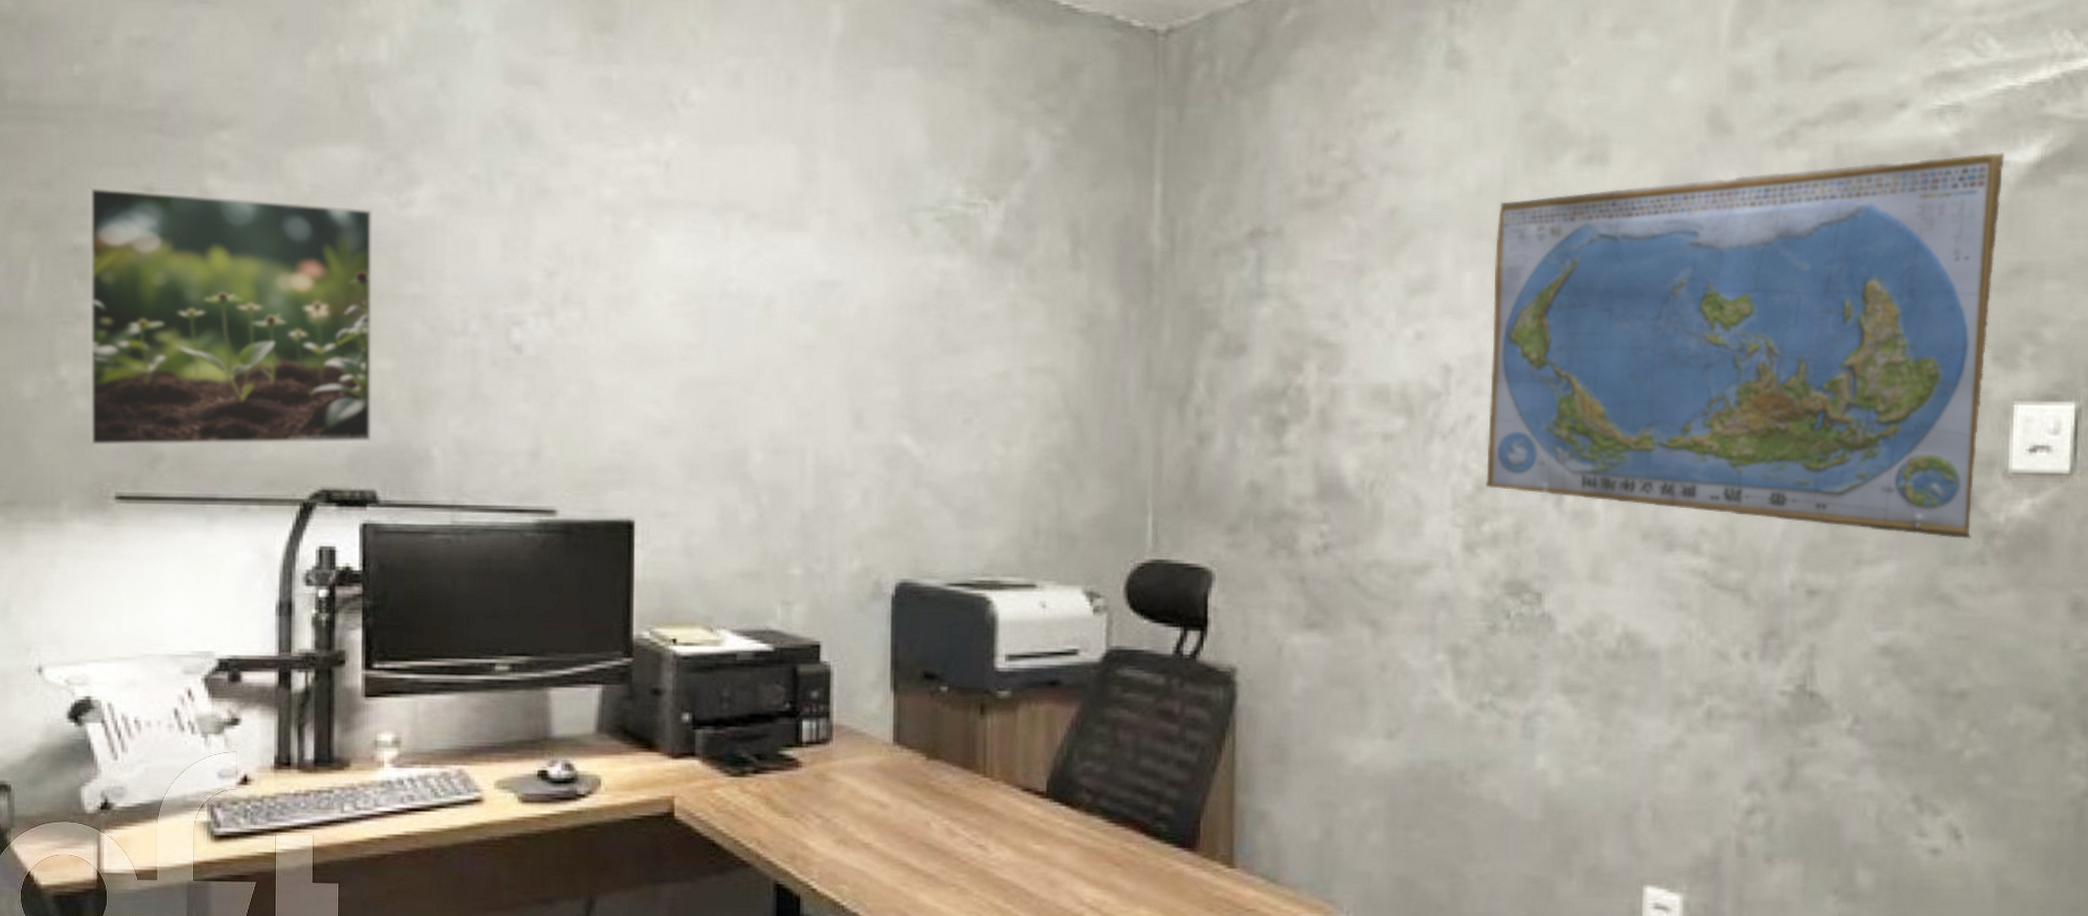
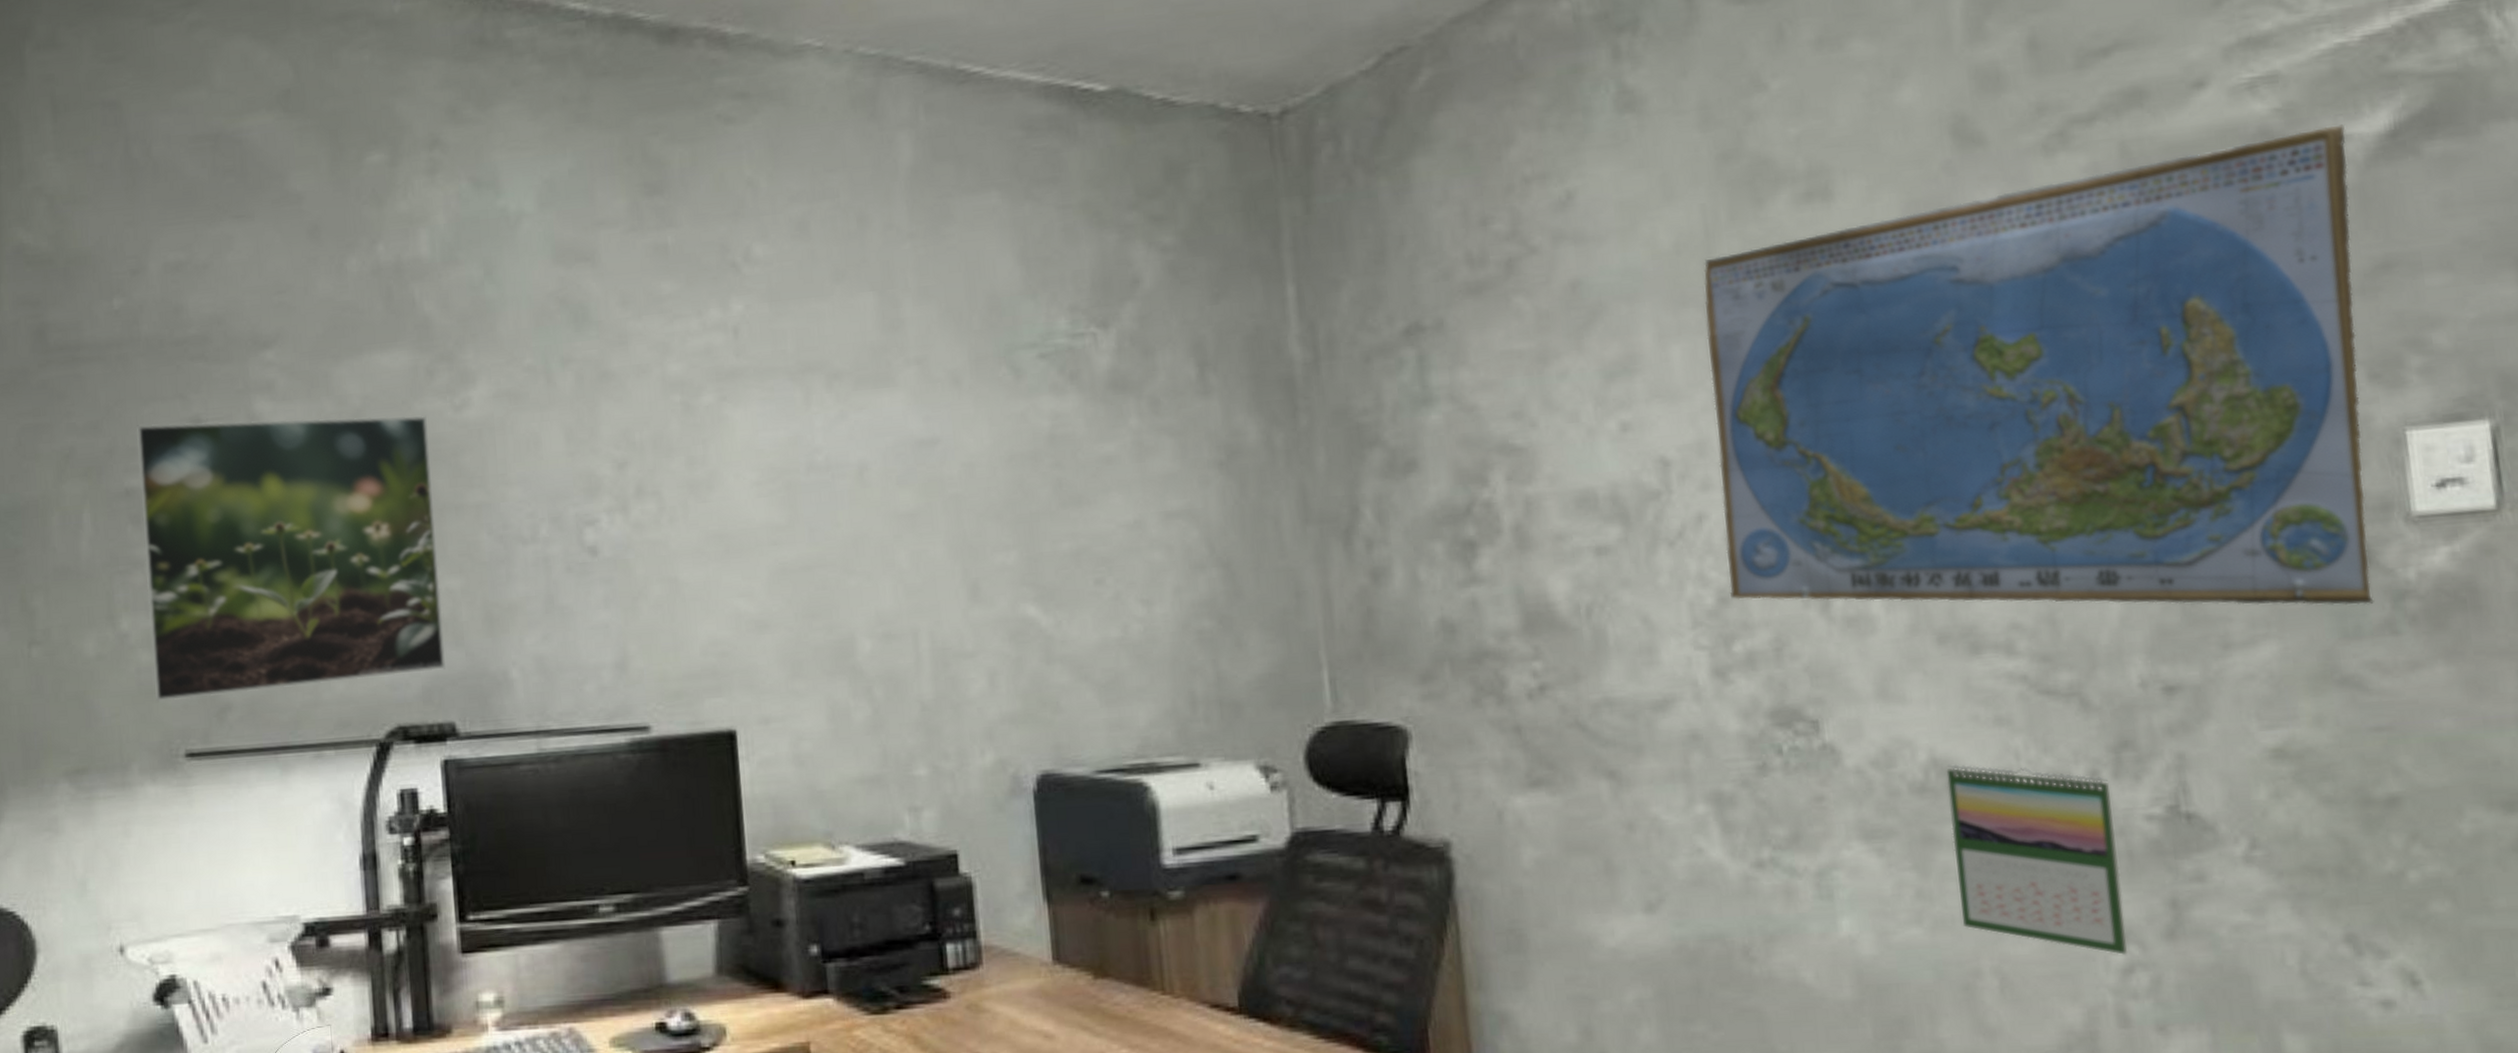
calendar: none [1631,638,1757,799] -> present [1946,764,2128,955]

